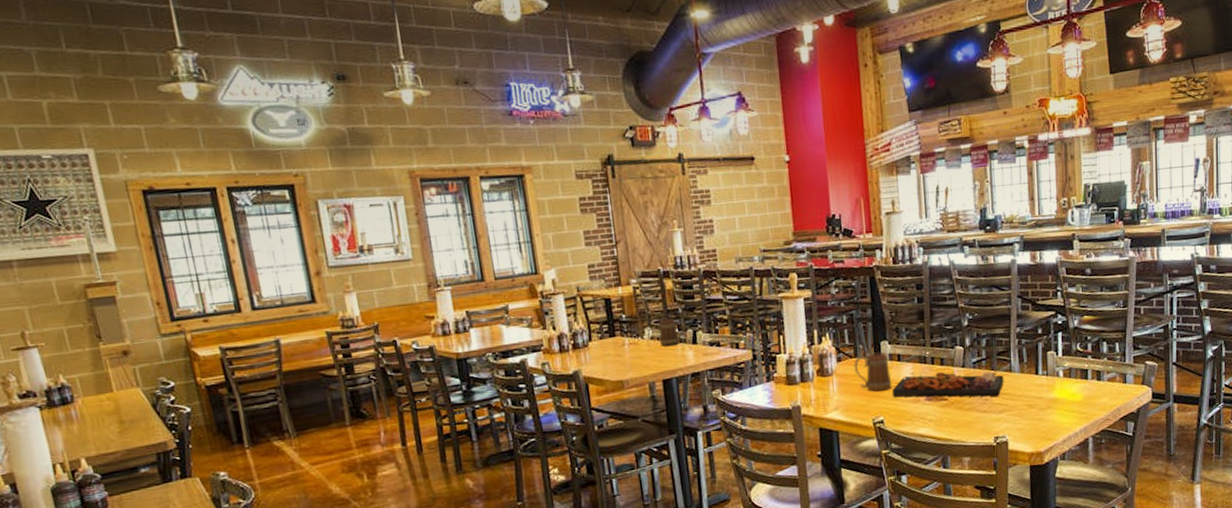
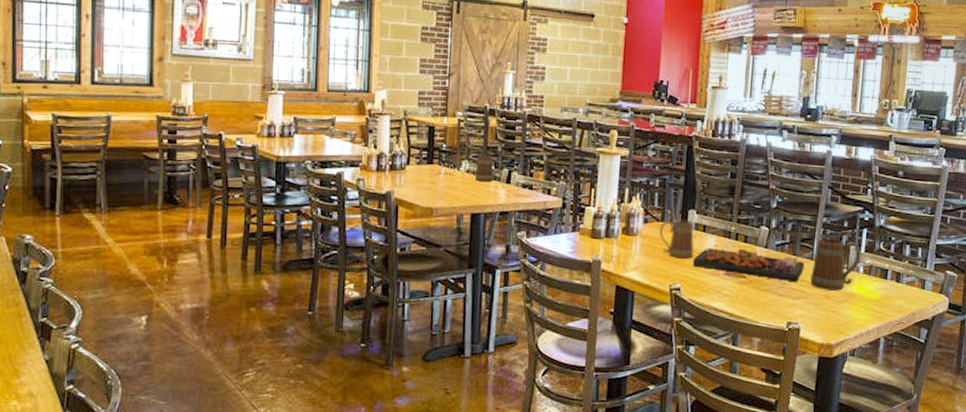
beer mug: none [1012,347,1059,400] -> present [810,238,861,291]

